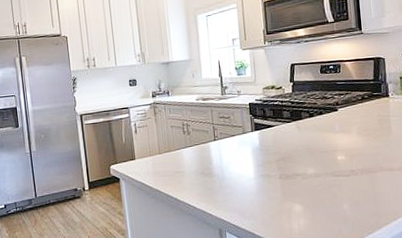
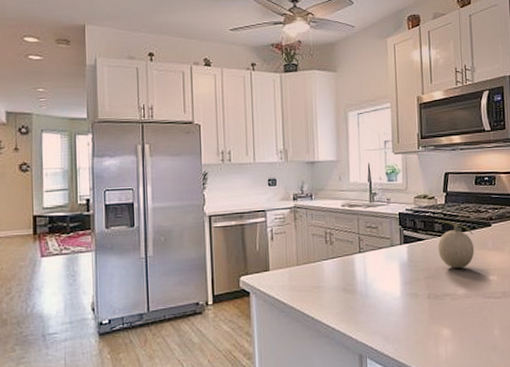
fruit: none [282,107,323,151] -> present [434,219,475,268]

